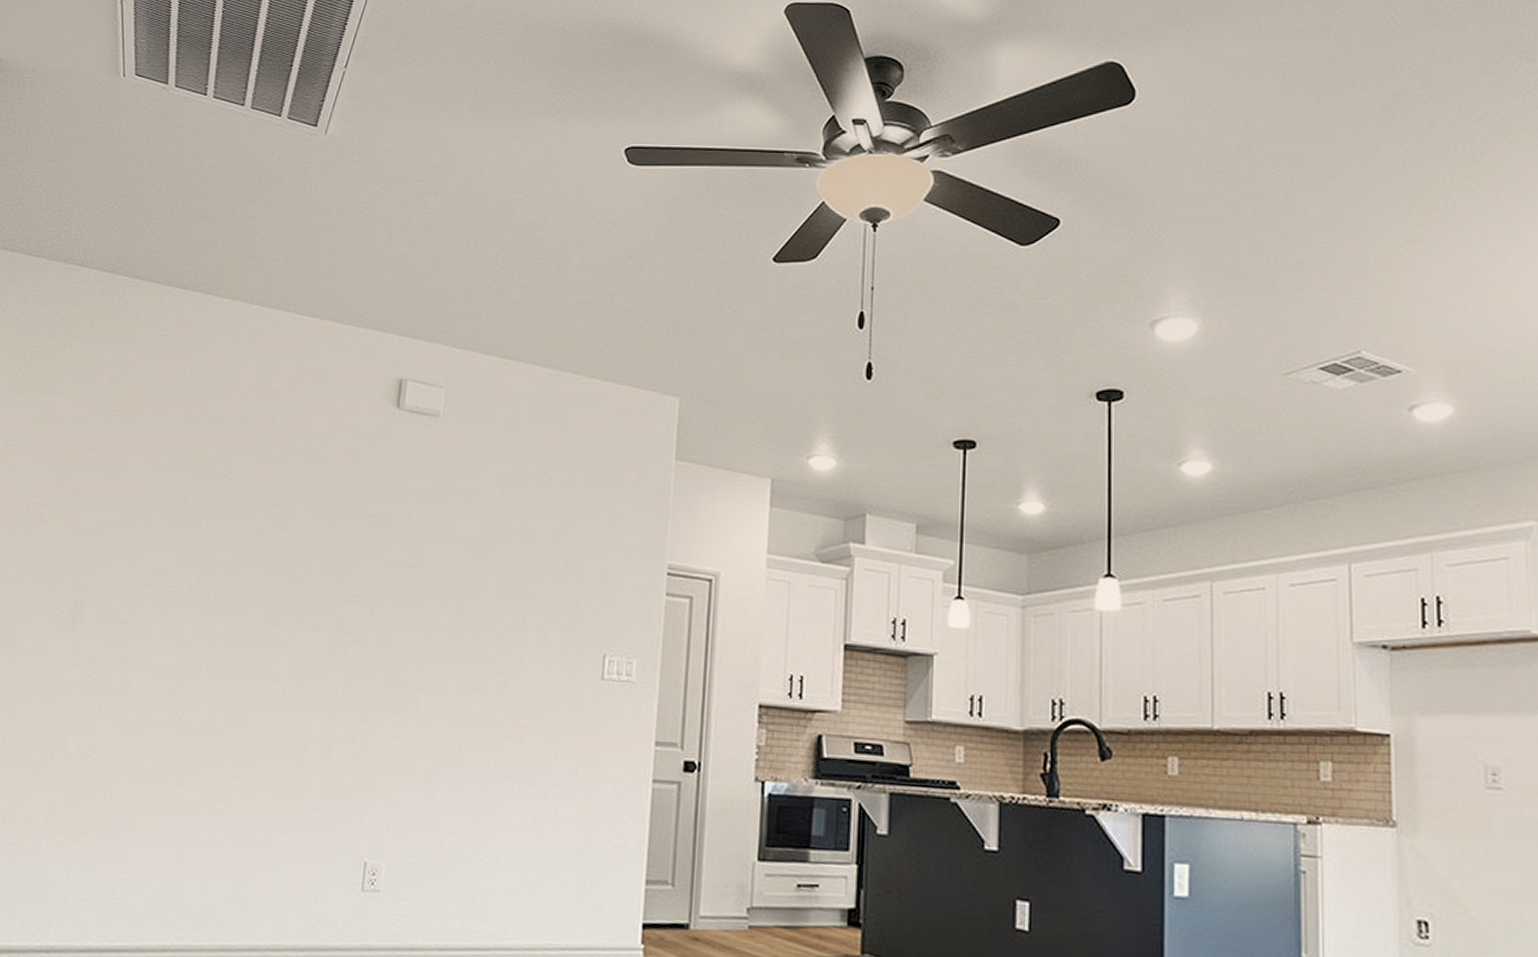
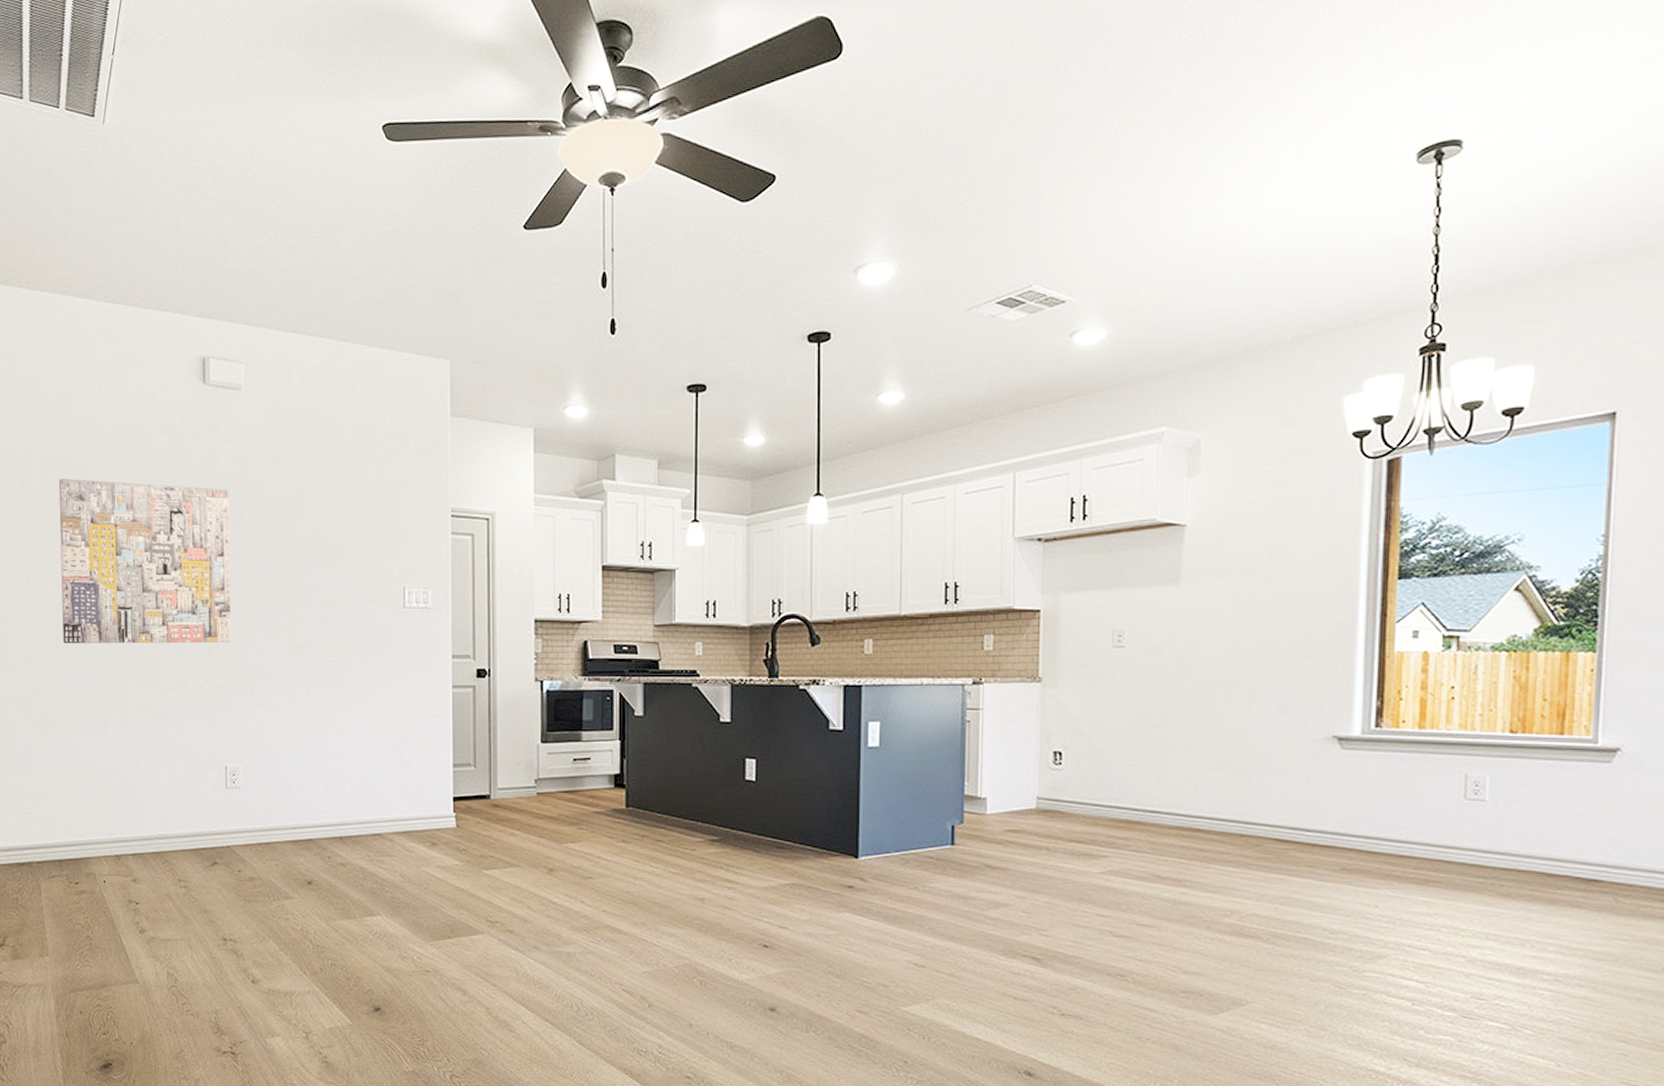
wall art: none [193,503,411,708] -> present [58,478,231,644]

